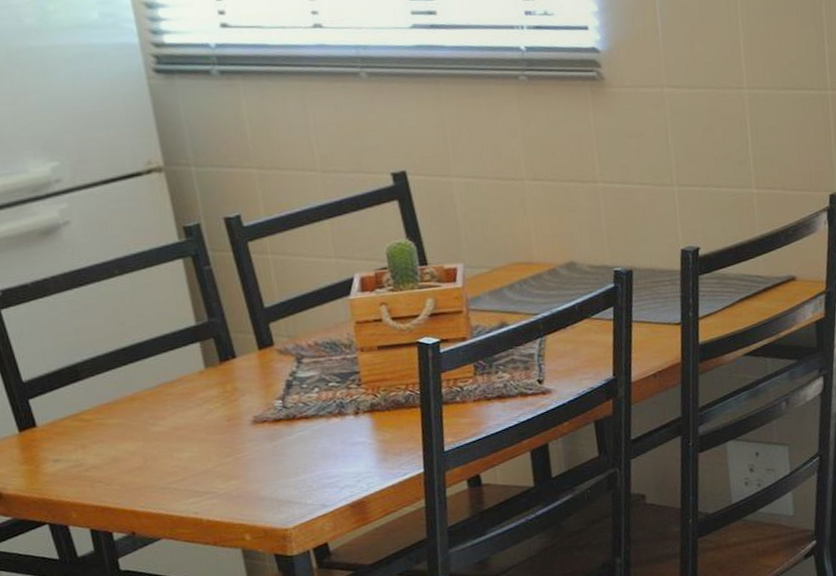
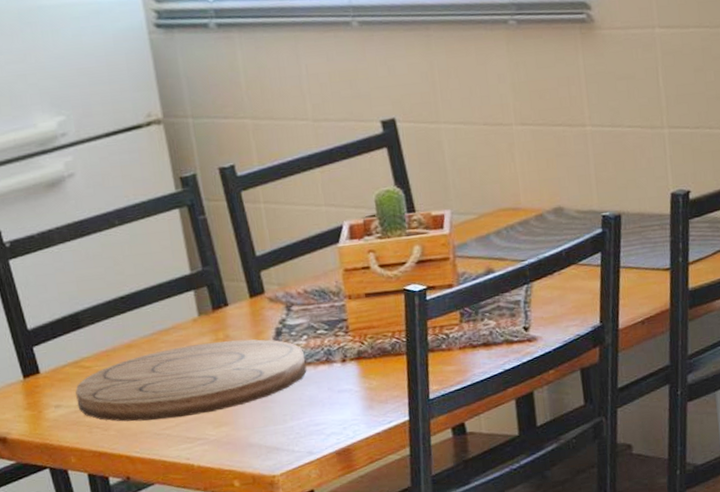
cutting board: none [75,391,319,476] -> present [75,339,307,422]

